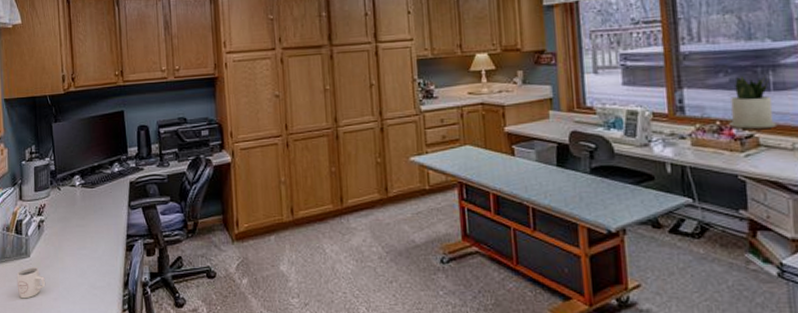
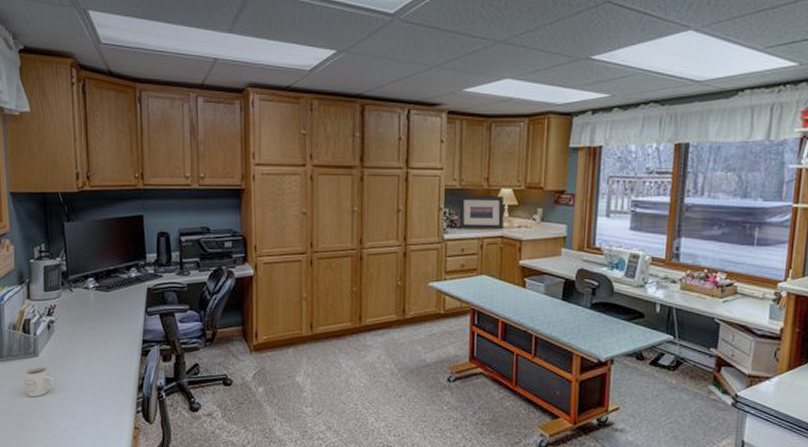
picture frame: none [433,62,483,99] -> present [459,195,504,230]
planter: present [728,75,778,130] -> none [714,230,755,280]

